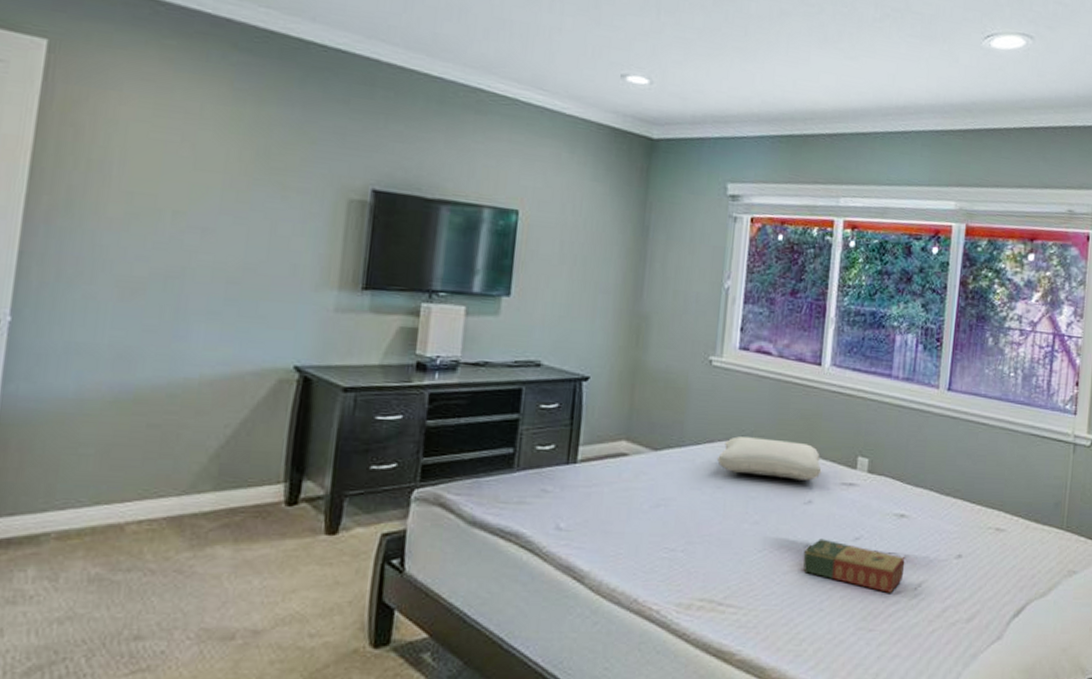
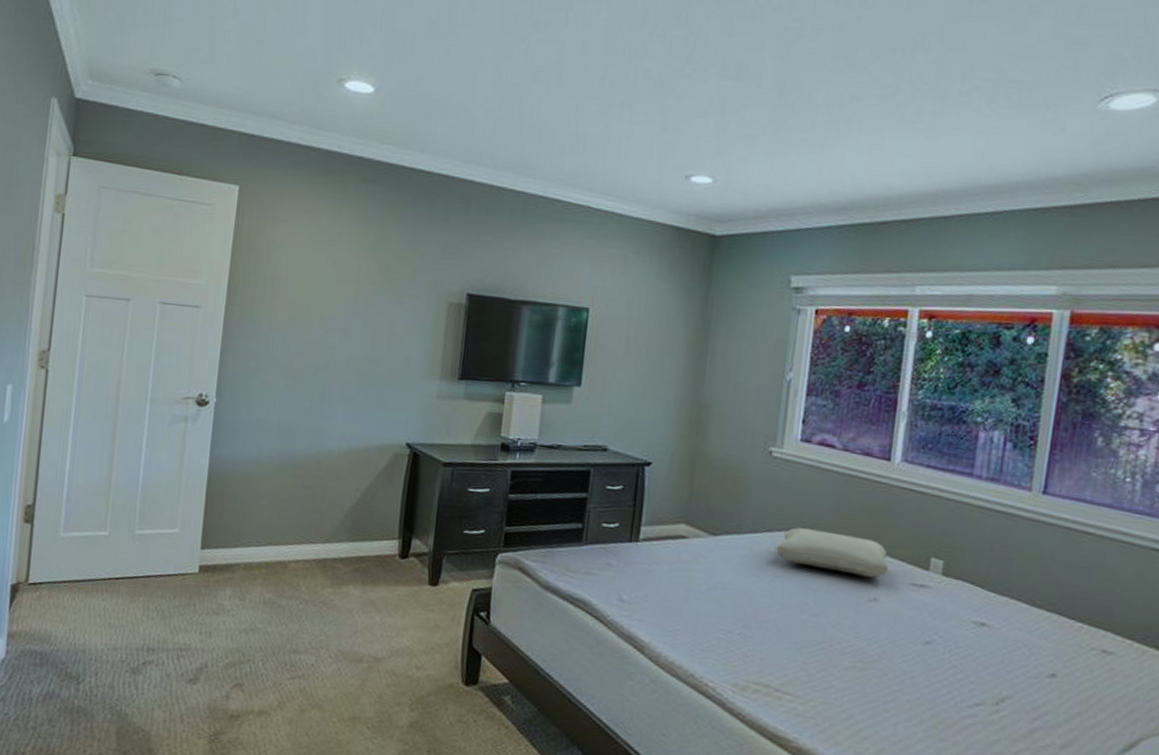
book: present [803,539,905,593] -> none [866,638,985,704]

